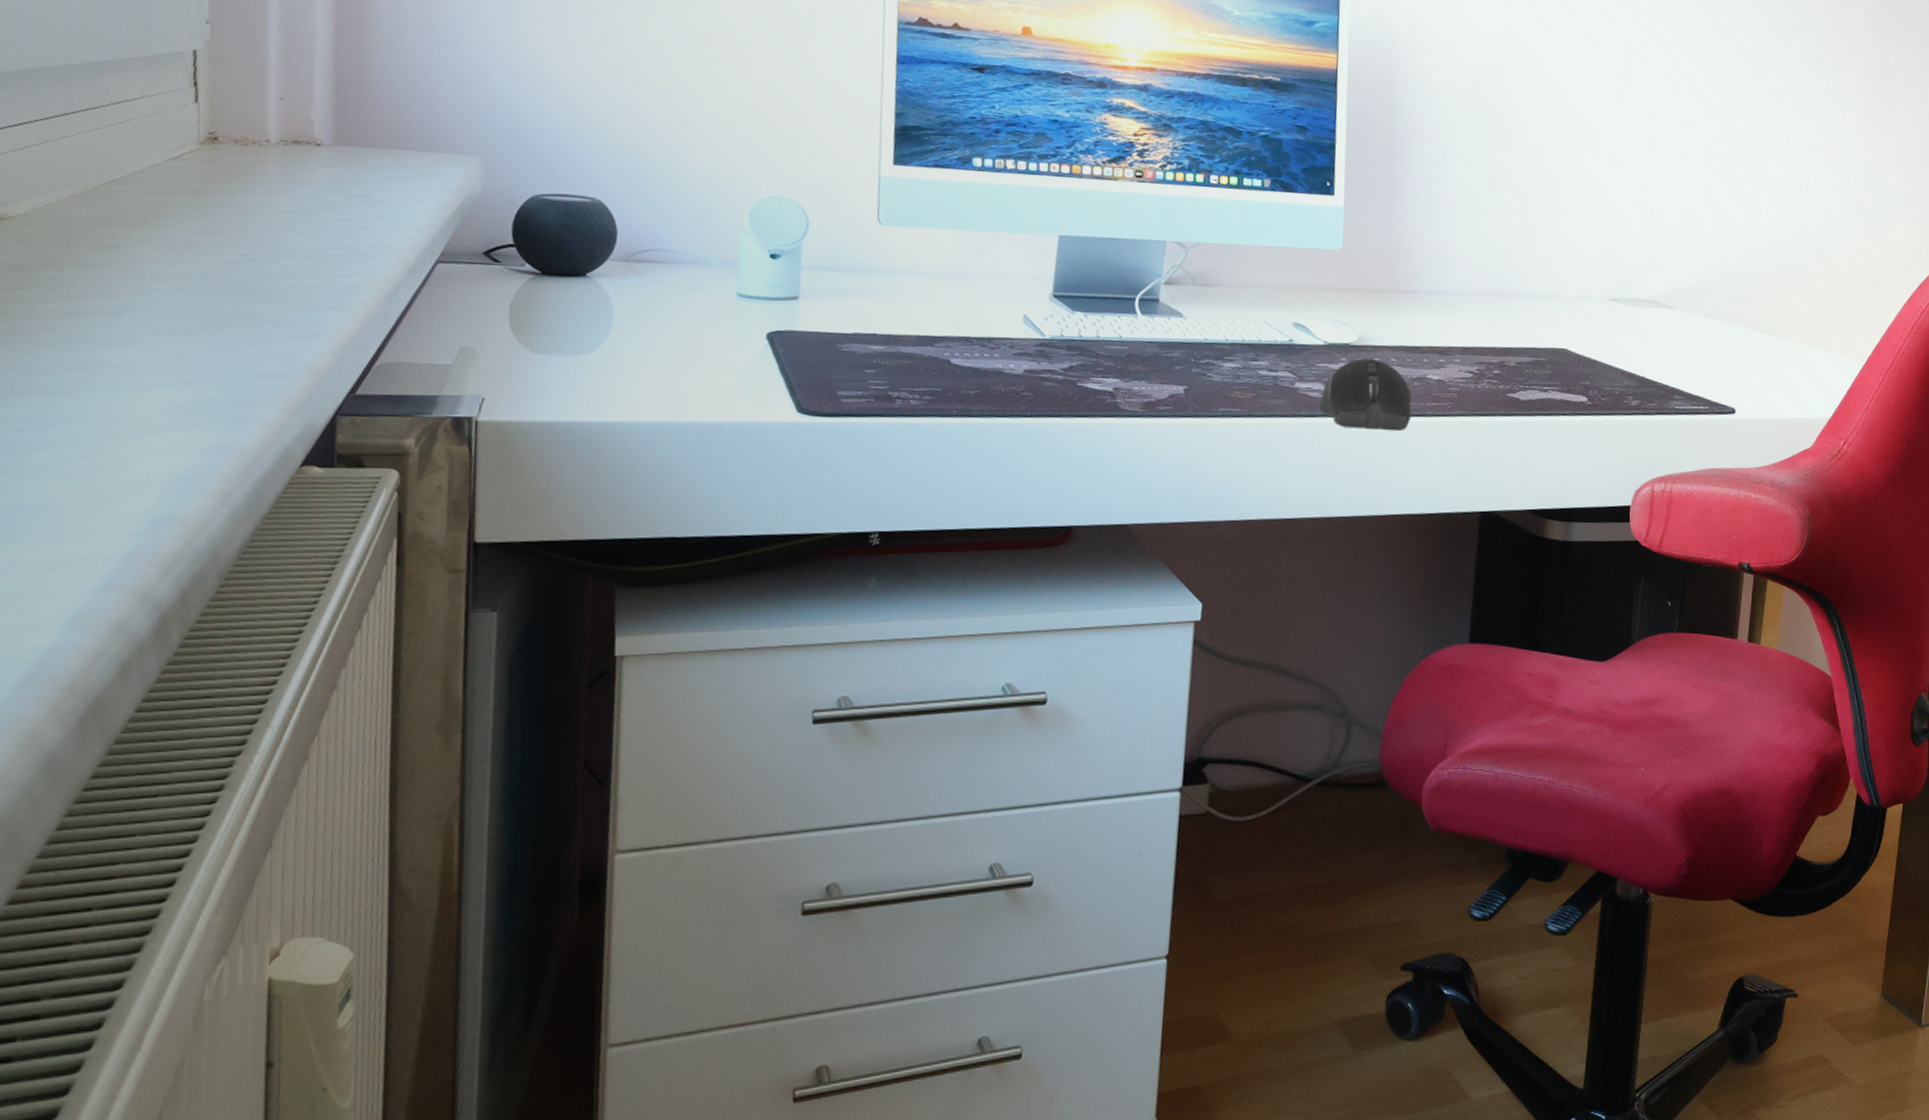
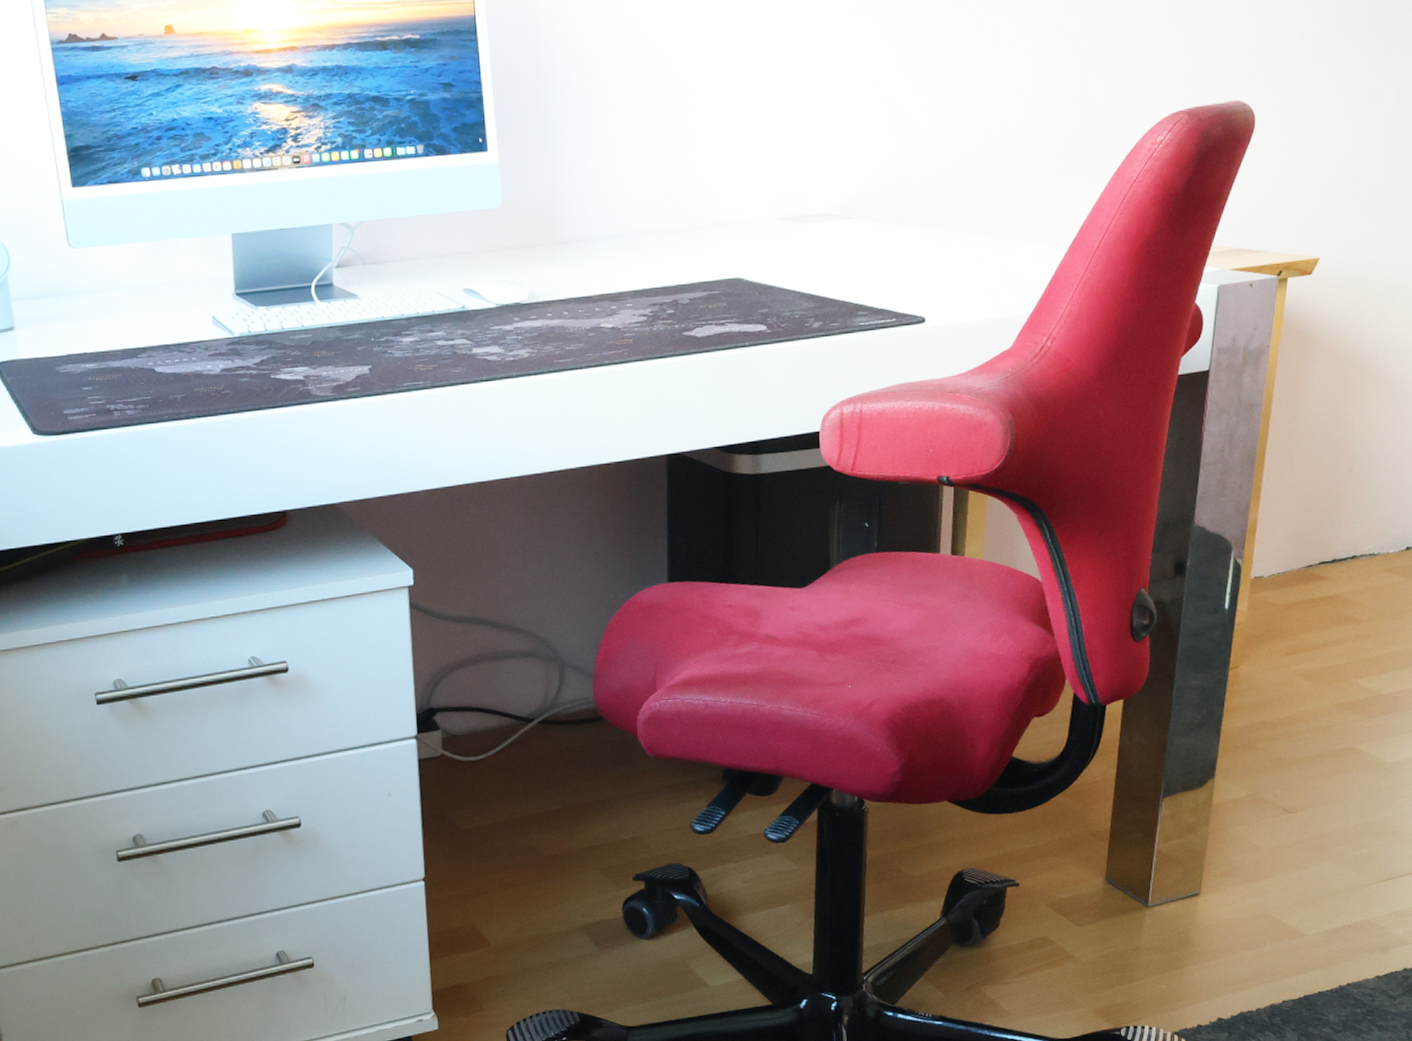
computer mouse: present [1319,358,1412,432] -> none [498,314,589,387]

